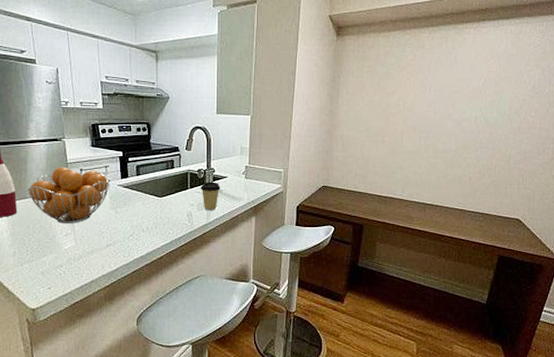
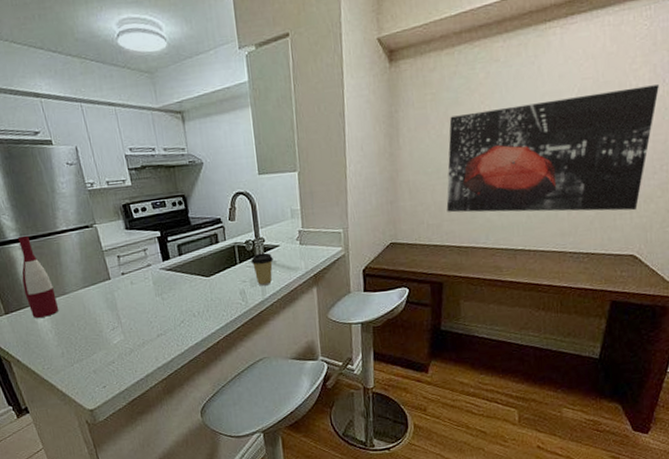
fruit basket: present [28,166,110,223] -> none [66,255,152,317]
wall art: none [372,84,546,183] -> present [446,85,659,213]

